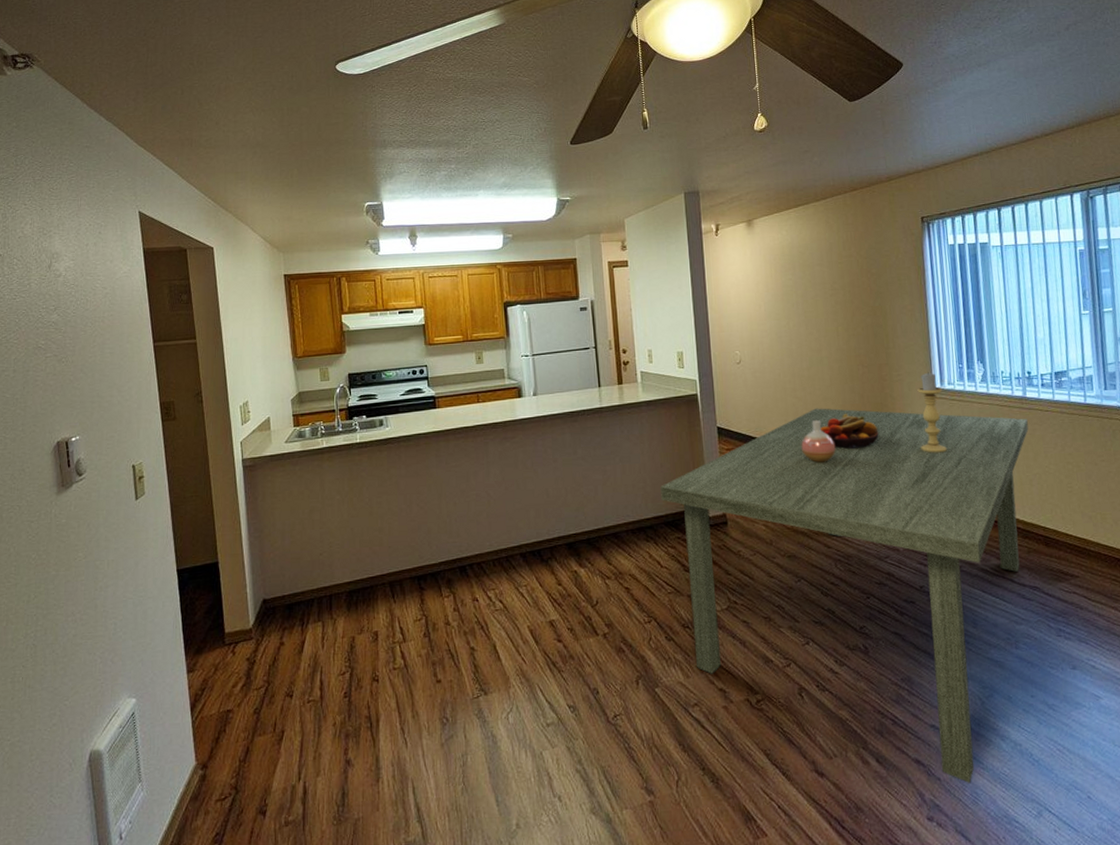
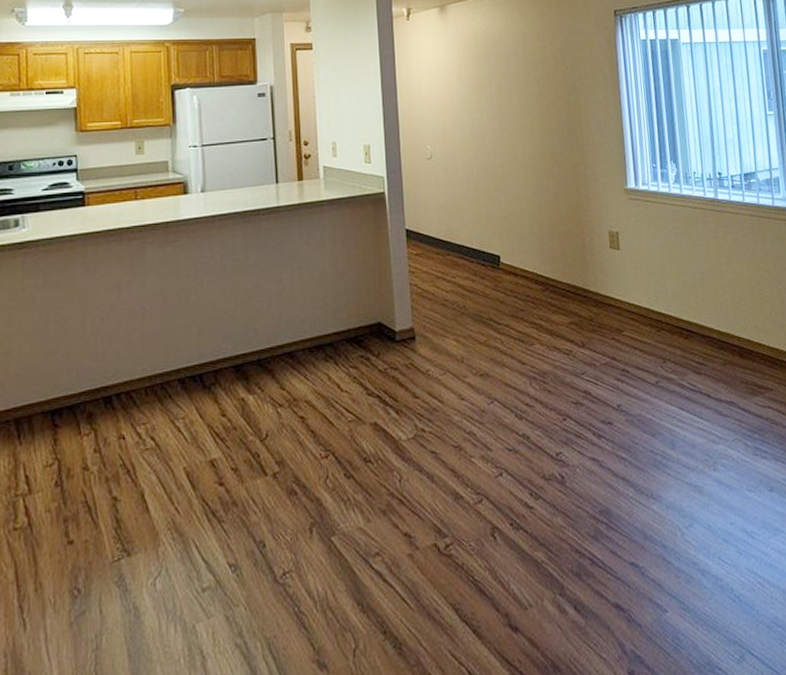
dining table: present [660,408,1029,783] -> none [342,209,721,628]
vase: present [801,420,836,463] -> none [494,222,531,269]
fruit bowl: present [821,413,879,450] -> none [515,214,575,255]
candle holder: present [917,372,947,453] -> none [612,171,642,258]

